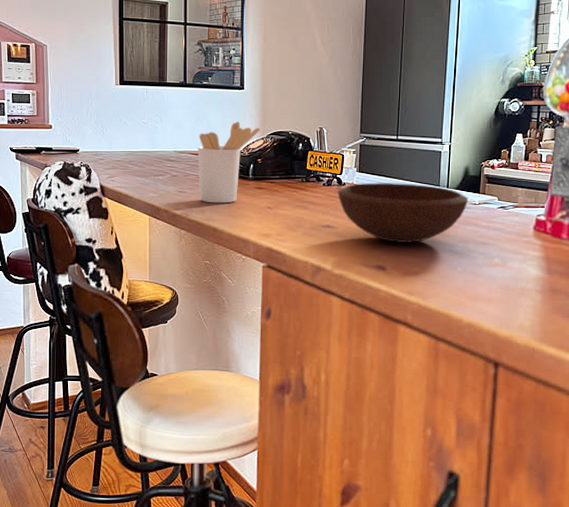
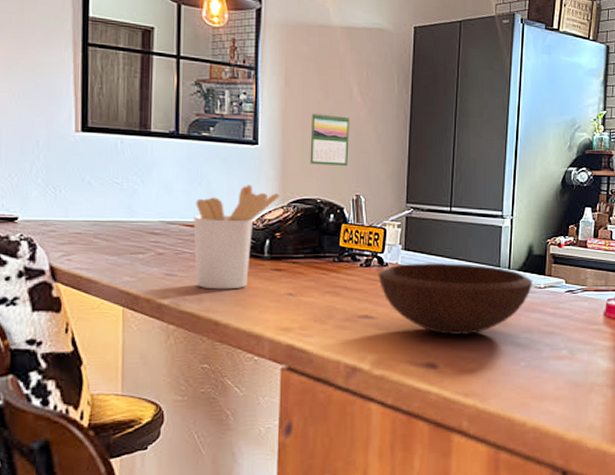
calendar: none [283,61,314,104] -> present [310,112,350,166]

